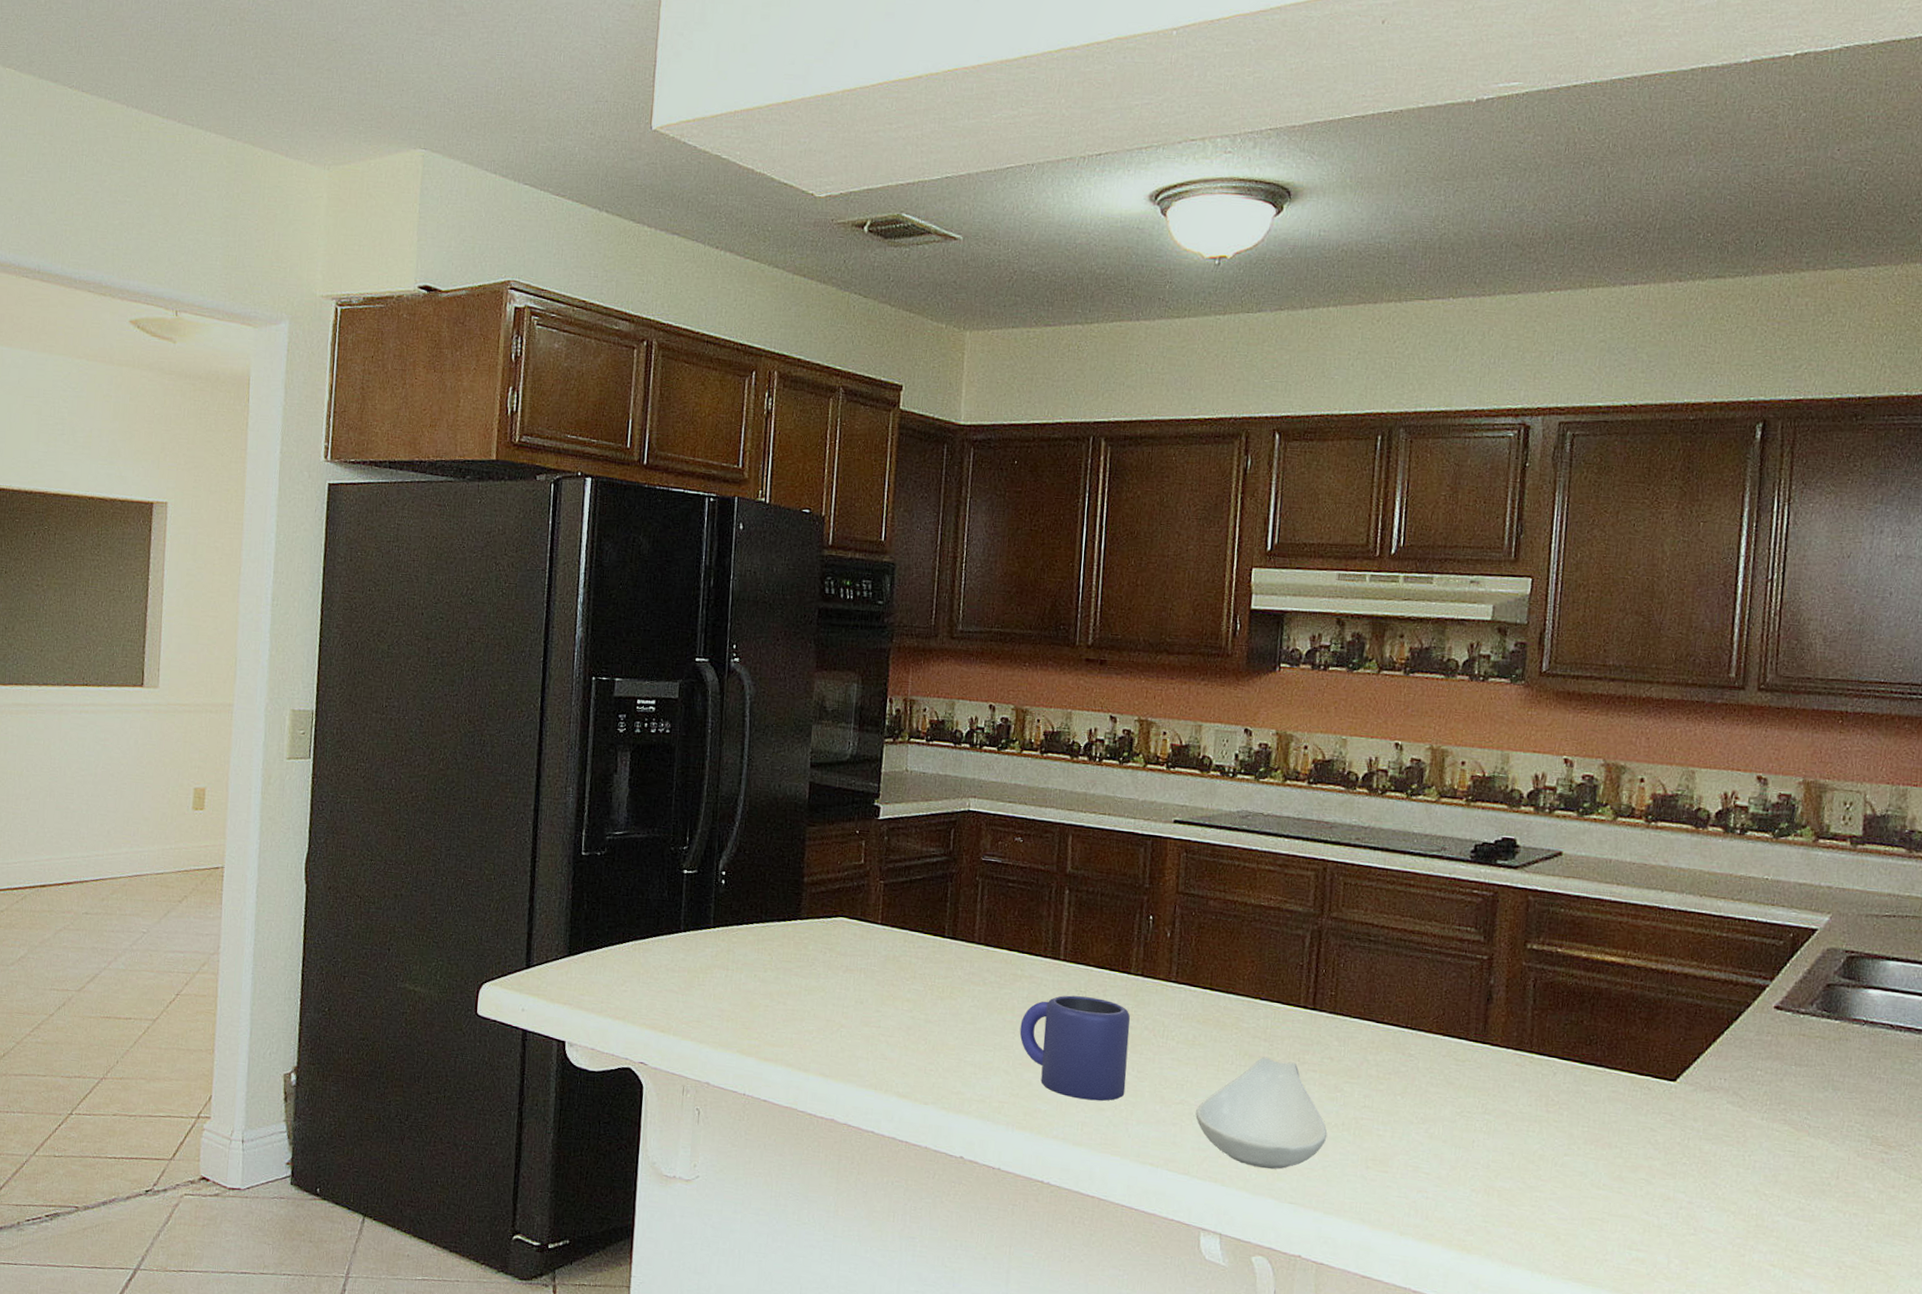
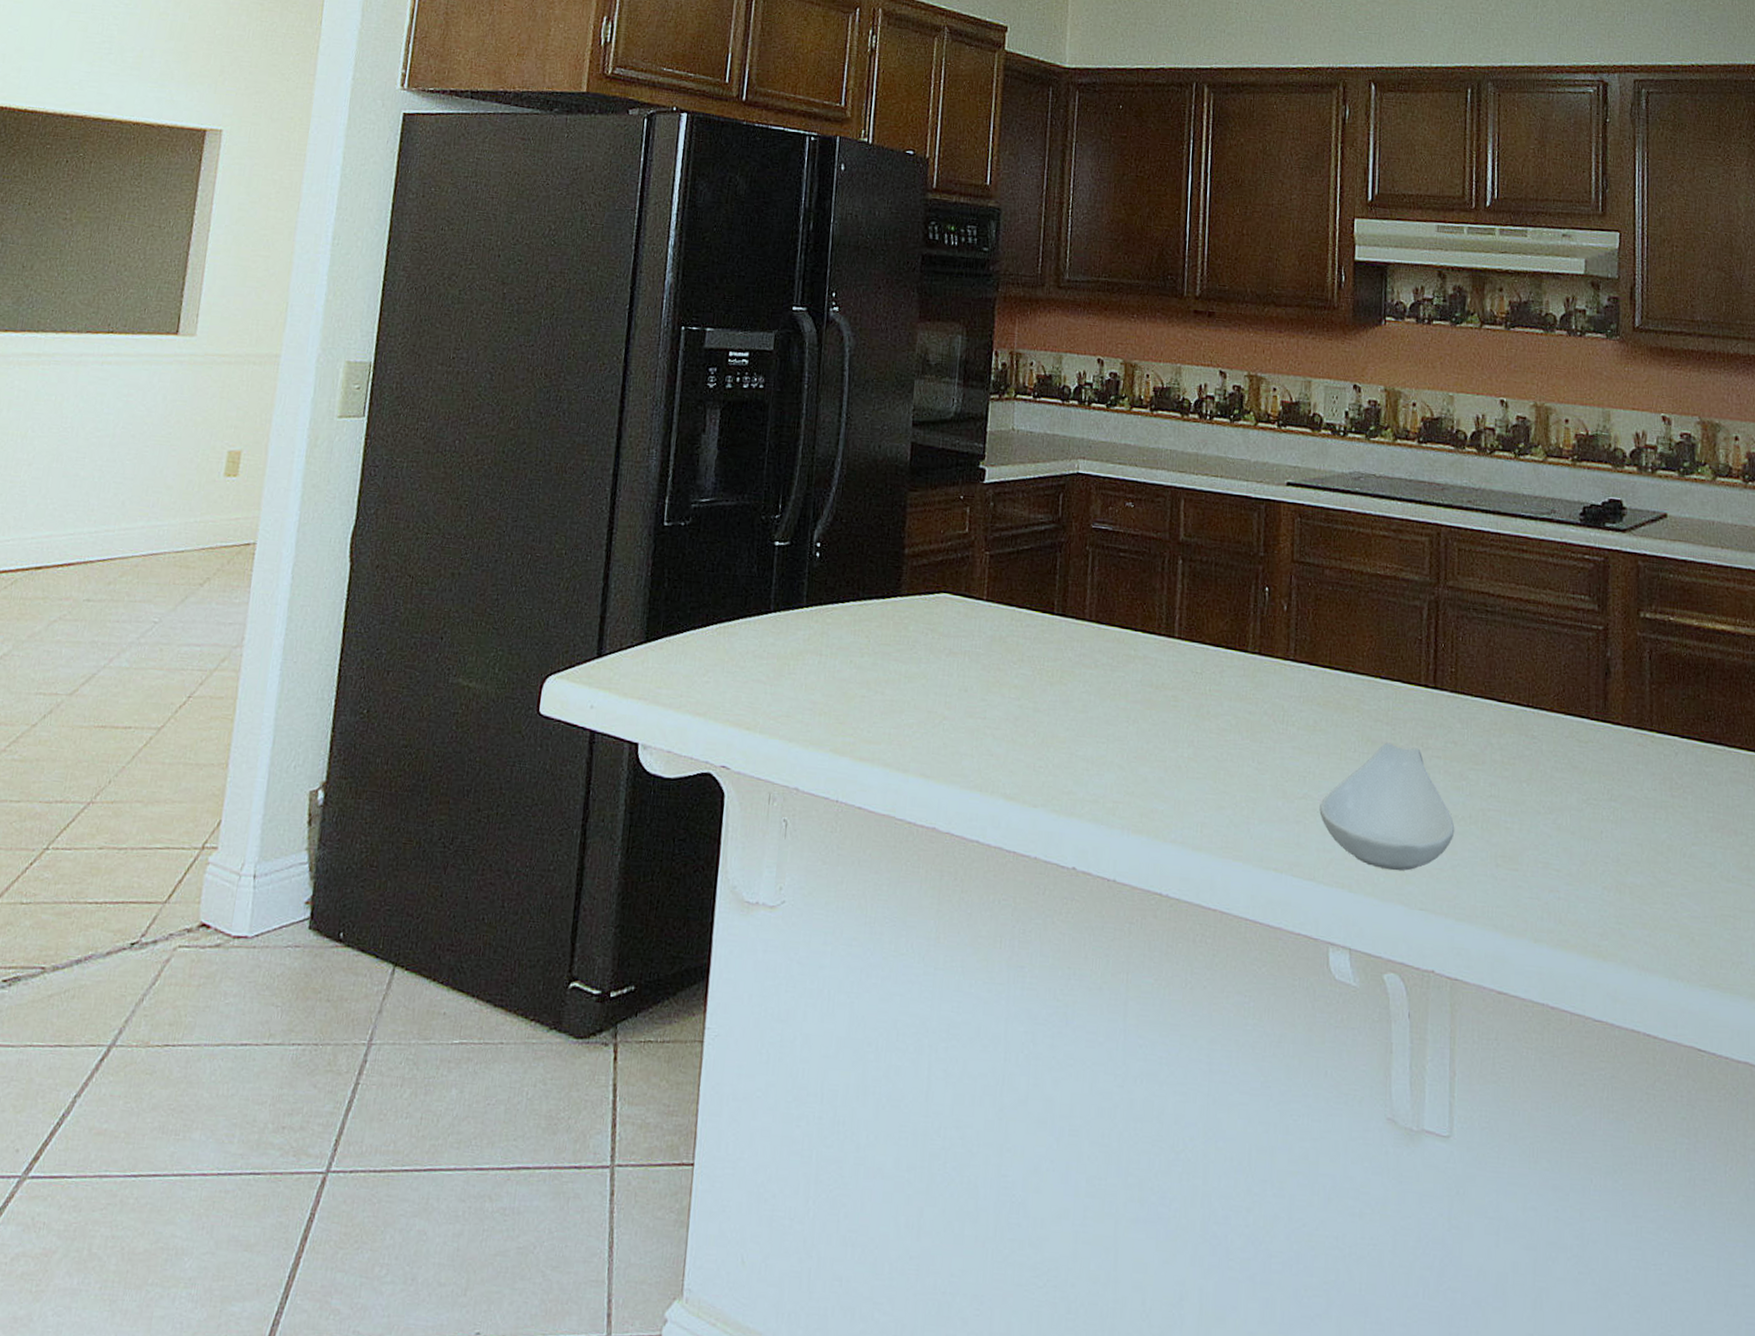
mug: present [1019,995,1130,1101] -> none [1134,677,1249,798]

